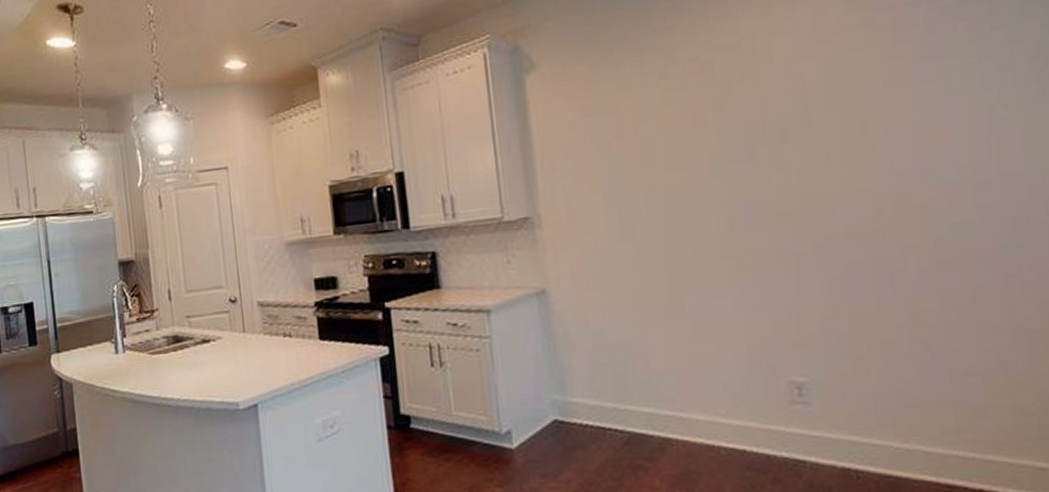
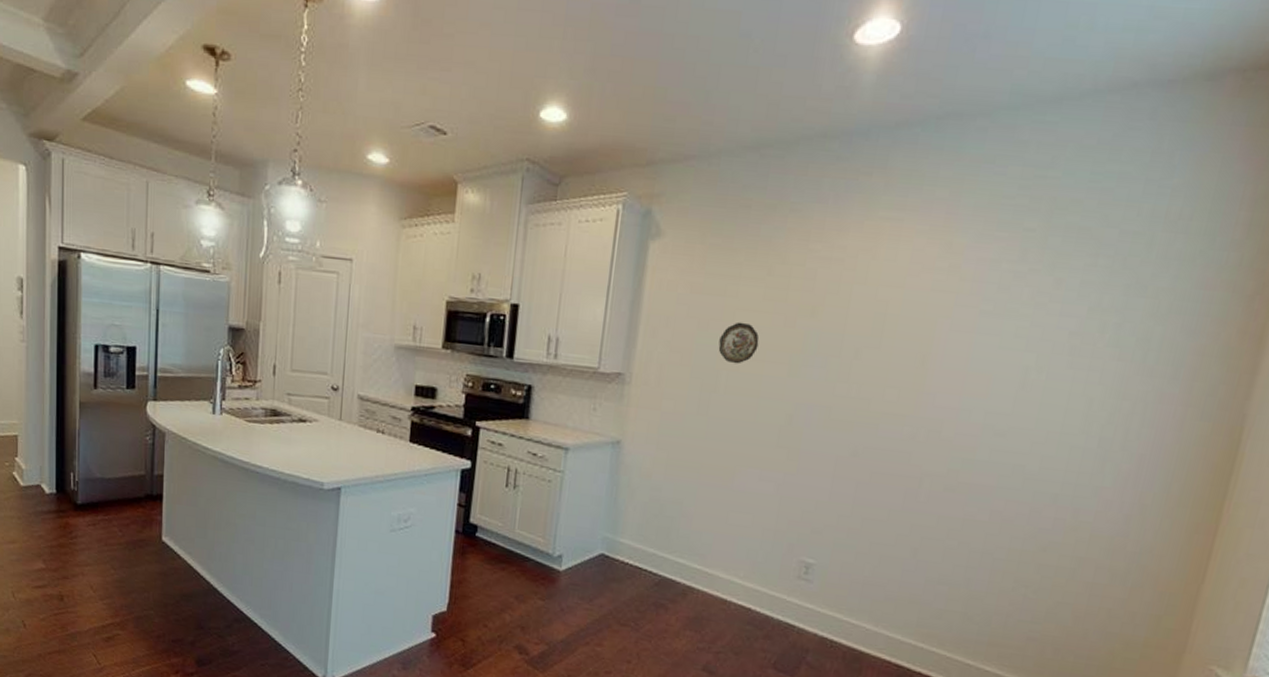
decorative plate: none [626,133,672,180] -> present [718,321,759,364]

